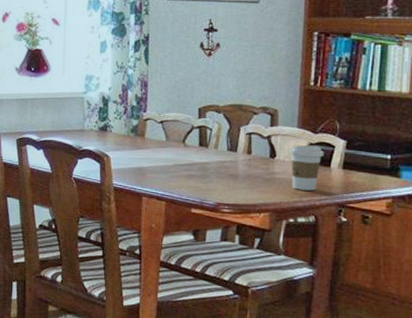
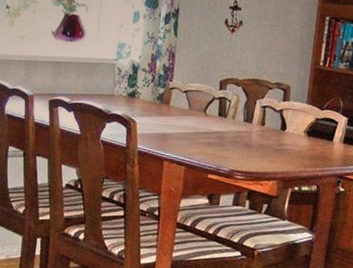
coffee cup: present [289,145,324,191] -> none [297,119,328,162]

